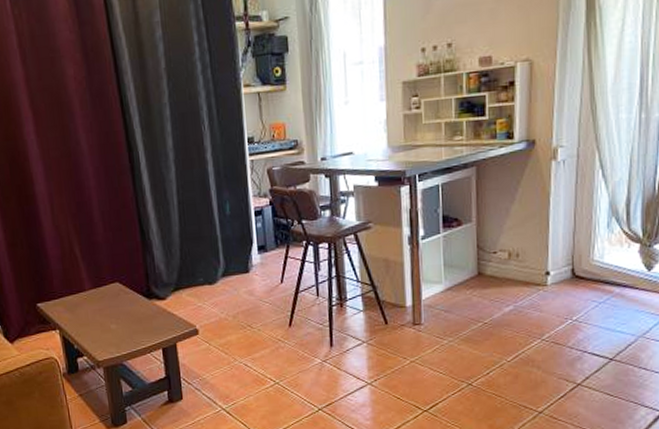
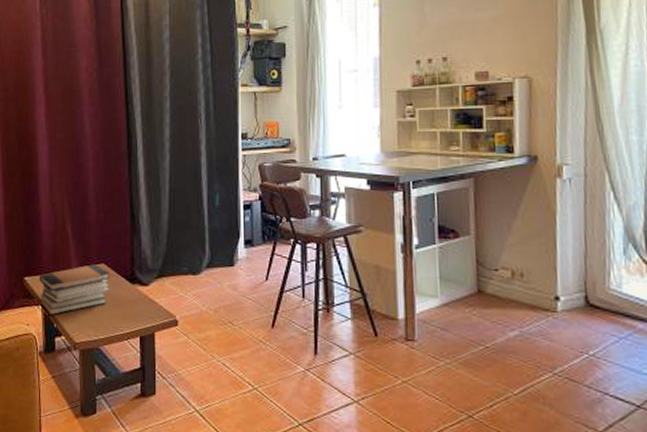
book stack: none [52,284,127,337] -> present [39,264,110,315]

